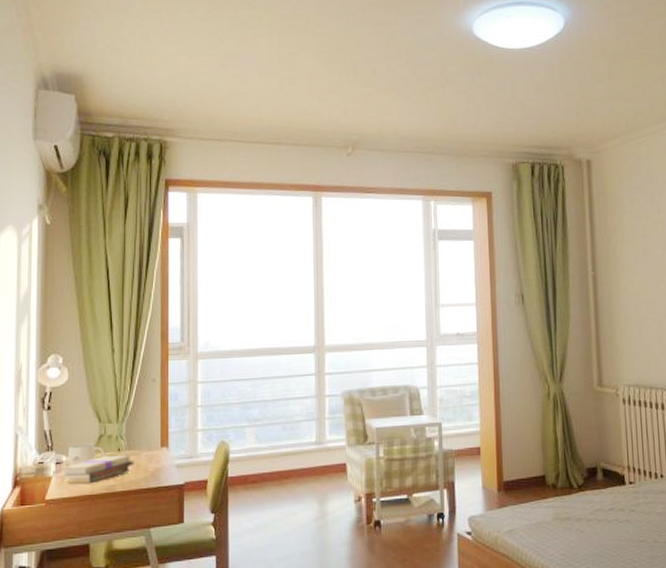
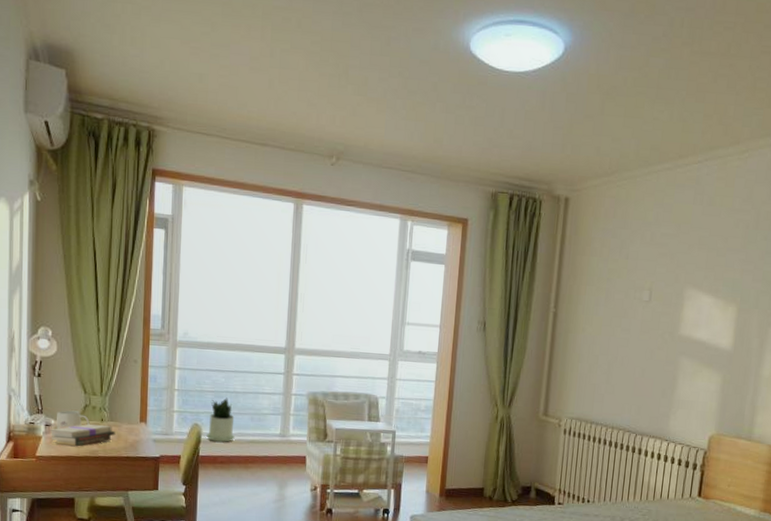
planter: none [235,408,266,459] -> present [206,398,235,442]

